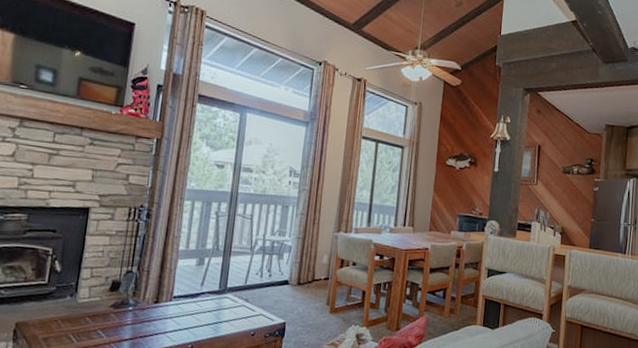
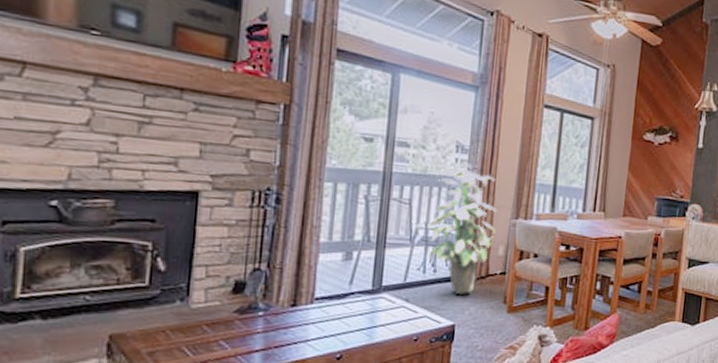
indoor plant: none [265,185,323,297] -> present [428,162,497,295]

